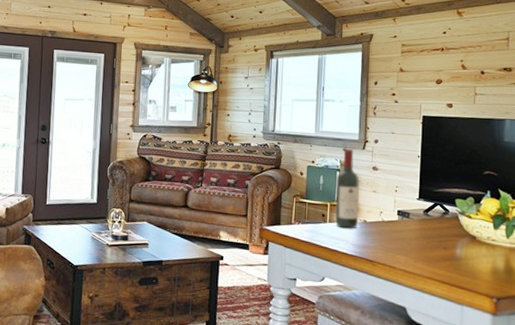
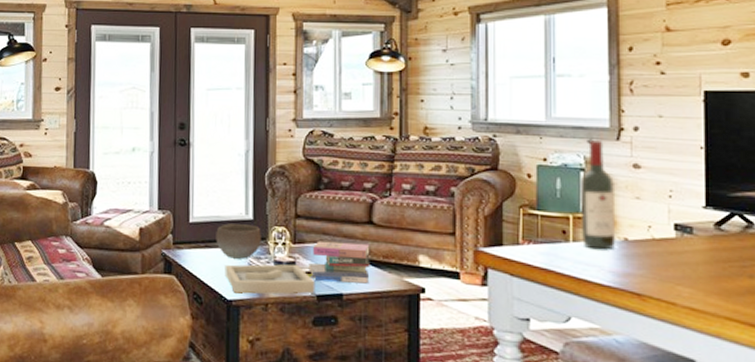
bowl: none [67,205,103,233] -> present [216,223,261,259]
decorative tray: none [72,237,143,261] -> present [224,264,316,295]
books: none [138,220,185,253] -> present [308,241,370,284]

